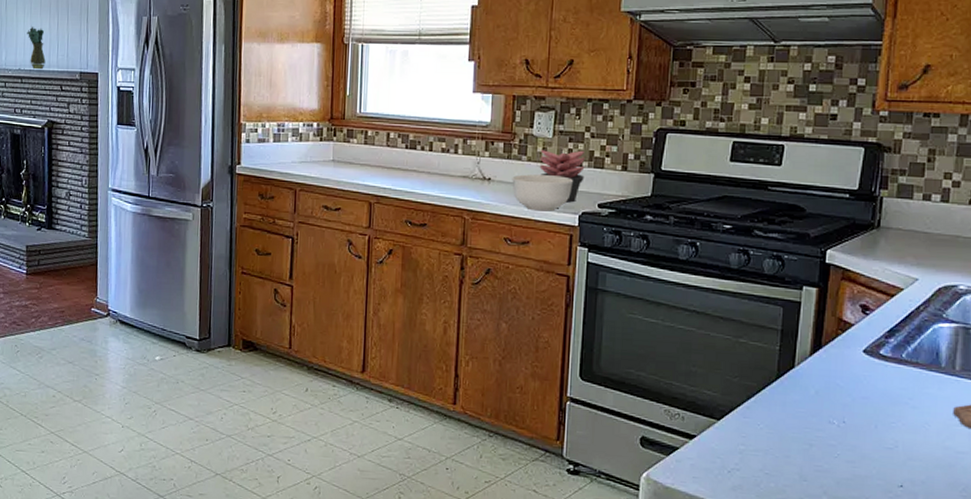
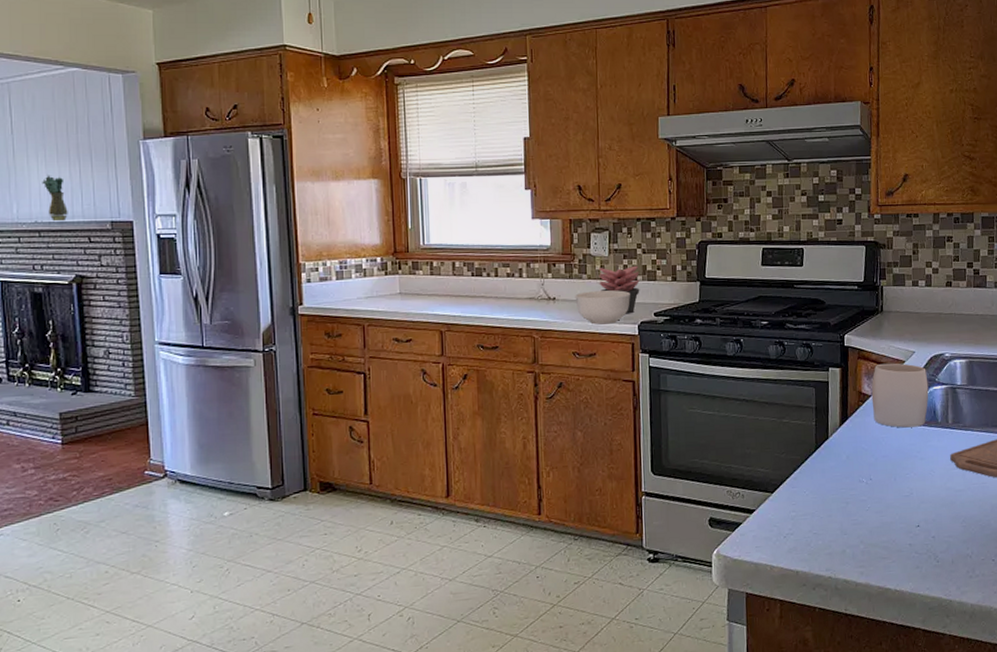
mug: none [854,288,933,369] -> present [871,363,929,428]

